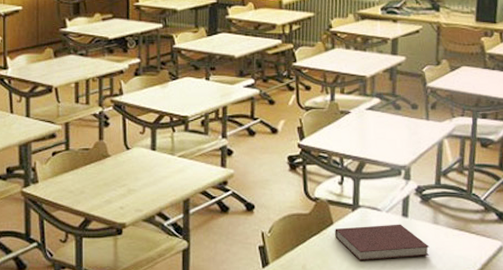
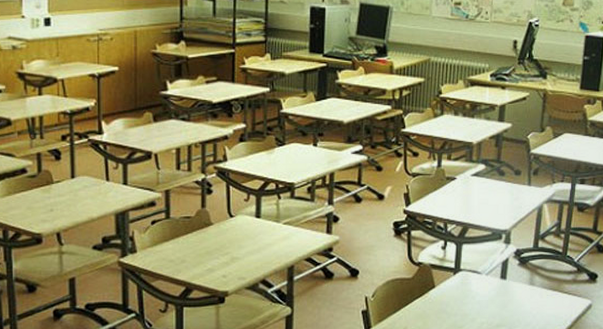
notebook: present [335,224,430,261] -> none [436,286,525,322]

